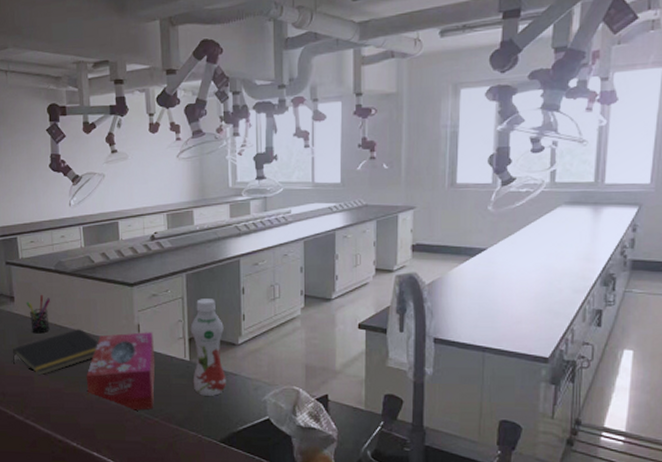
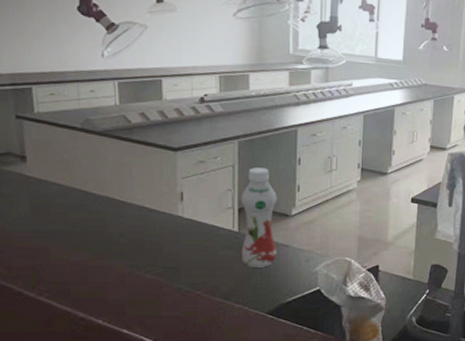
notepad: present [13,329,98,376] -> none [23,195,133,247]
pen holder: present [26,294,51,334] -> none [42,155,75,200]
tissue box: present [86,332,156,412] -> none [116,200,200,285]

